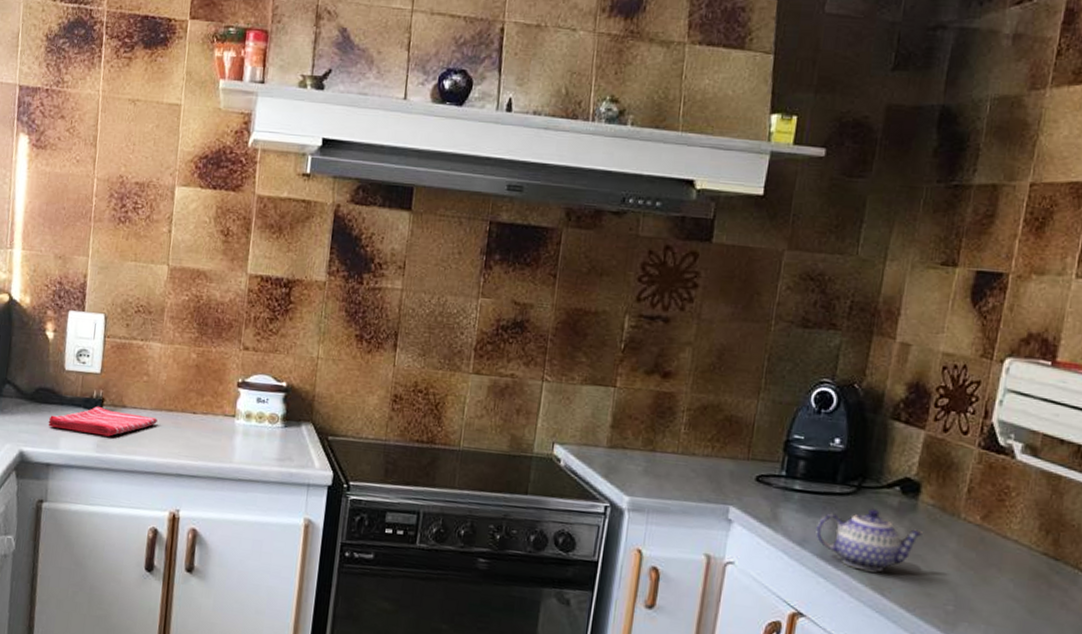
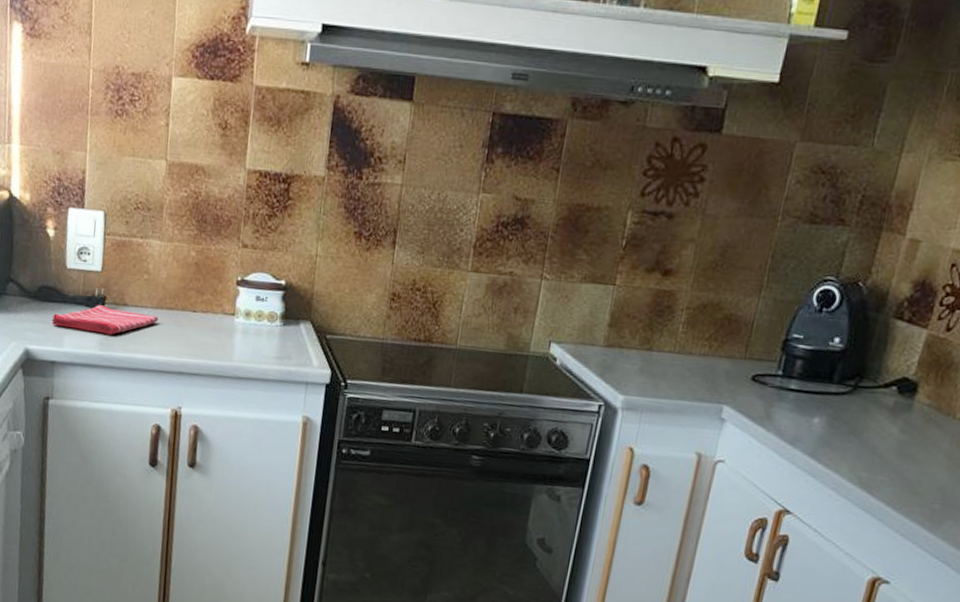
teapot: present [816,508,924,572] -> none [808,408,917,471]

